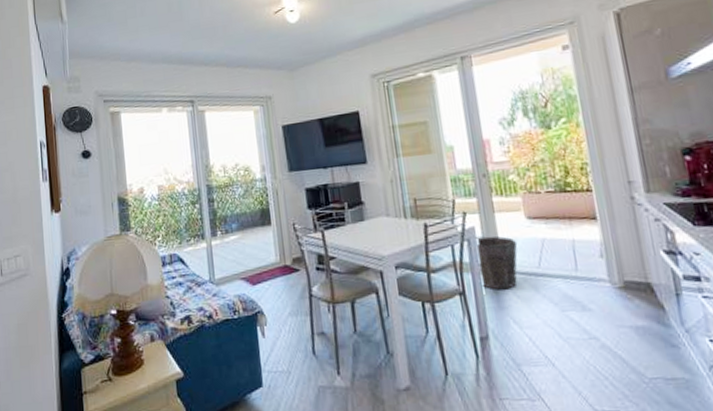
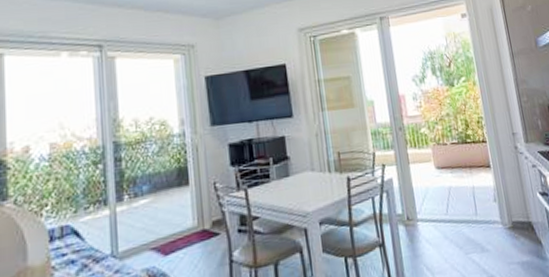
waste bin: present [475,236,518,290] -> none [393,186,429,239]

